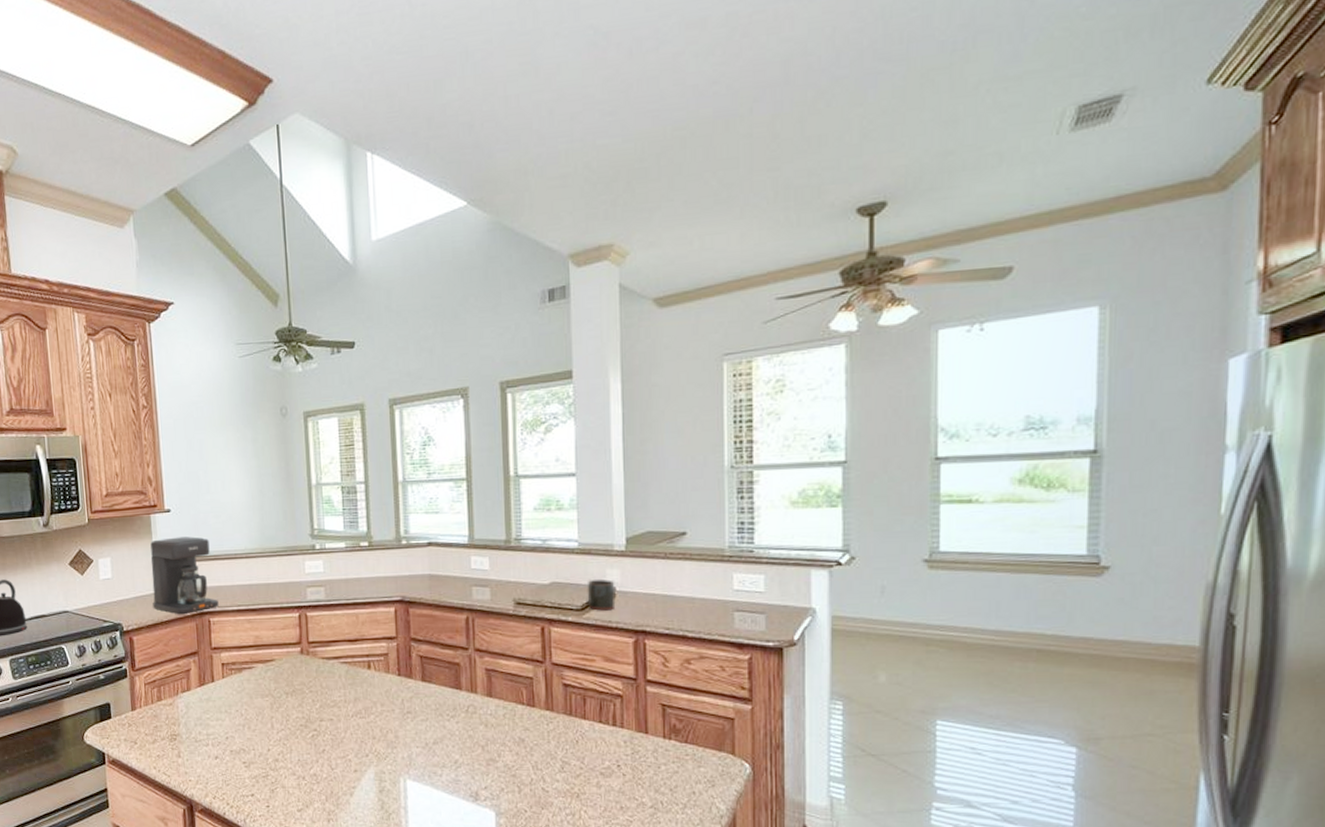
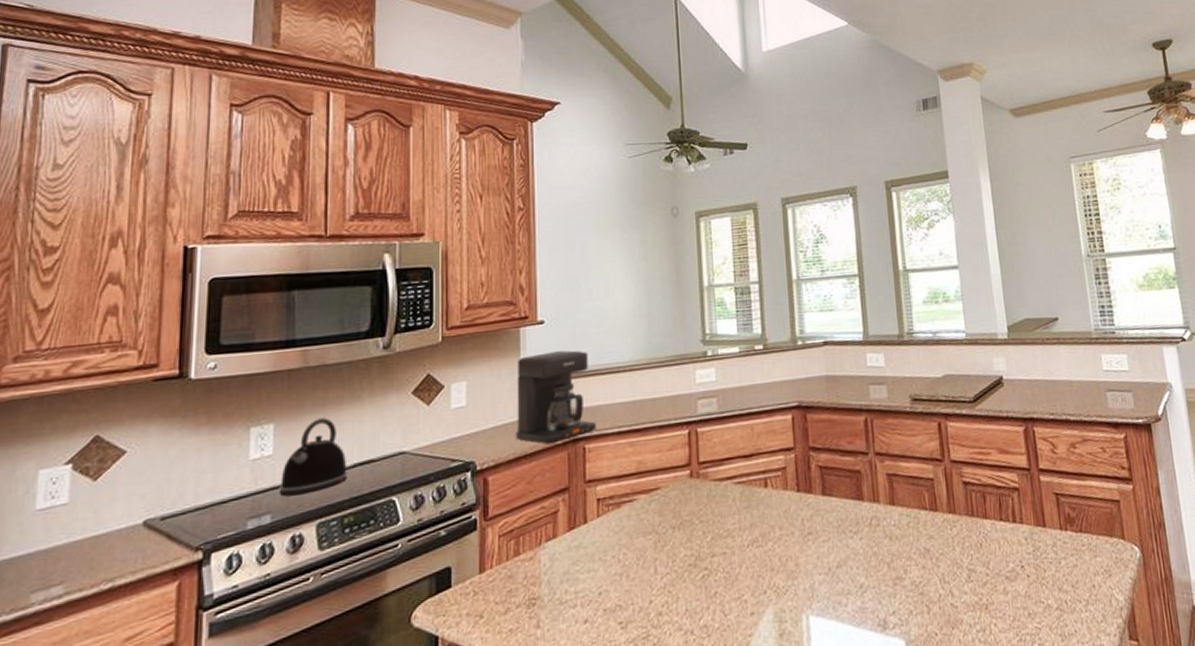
mug: present [587,580,616,611] -> none [976,368,1004,401]

